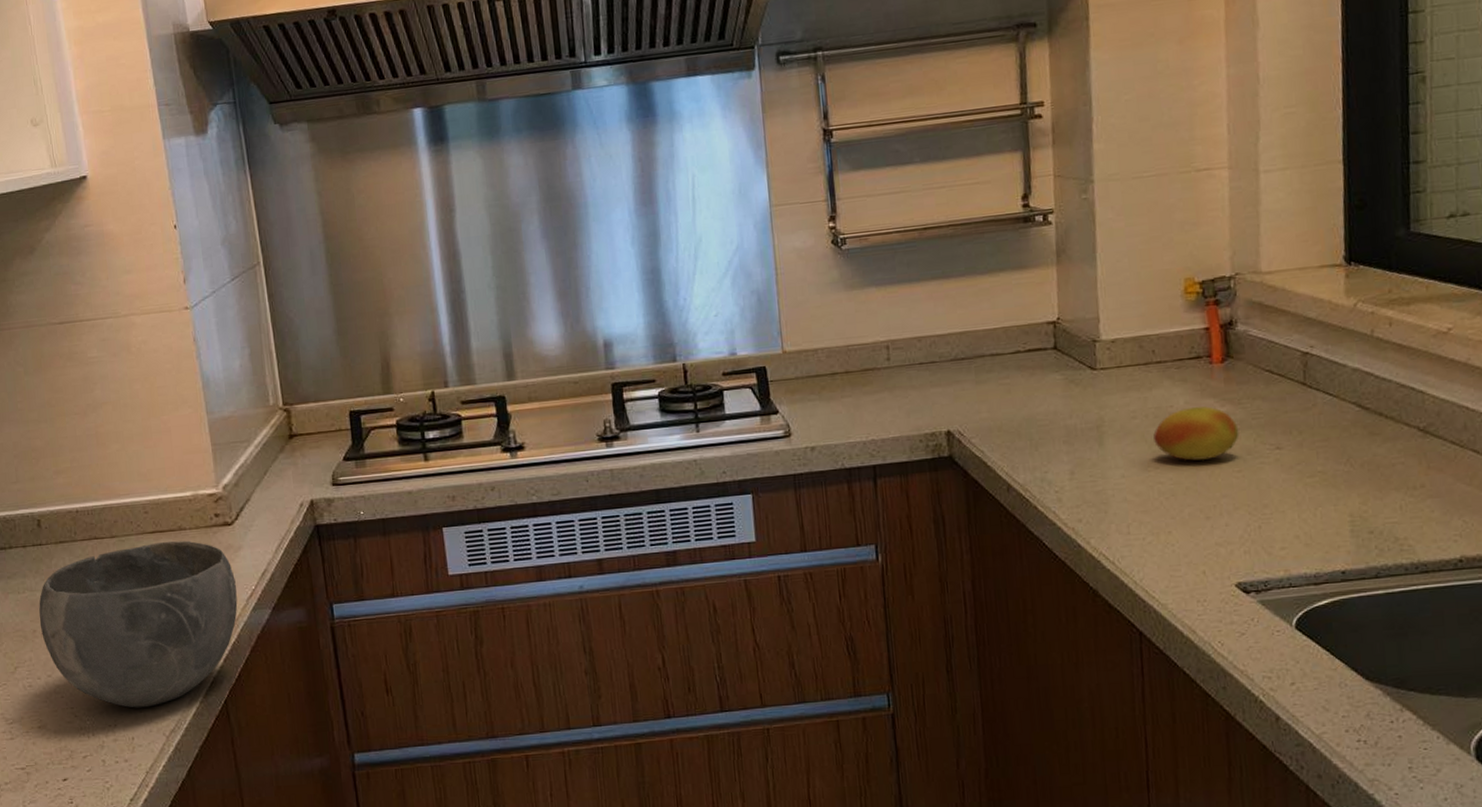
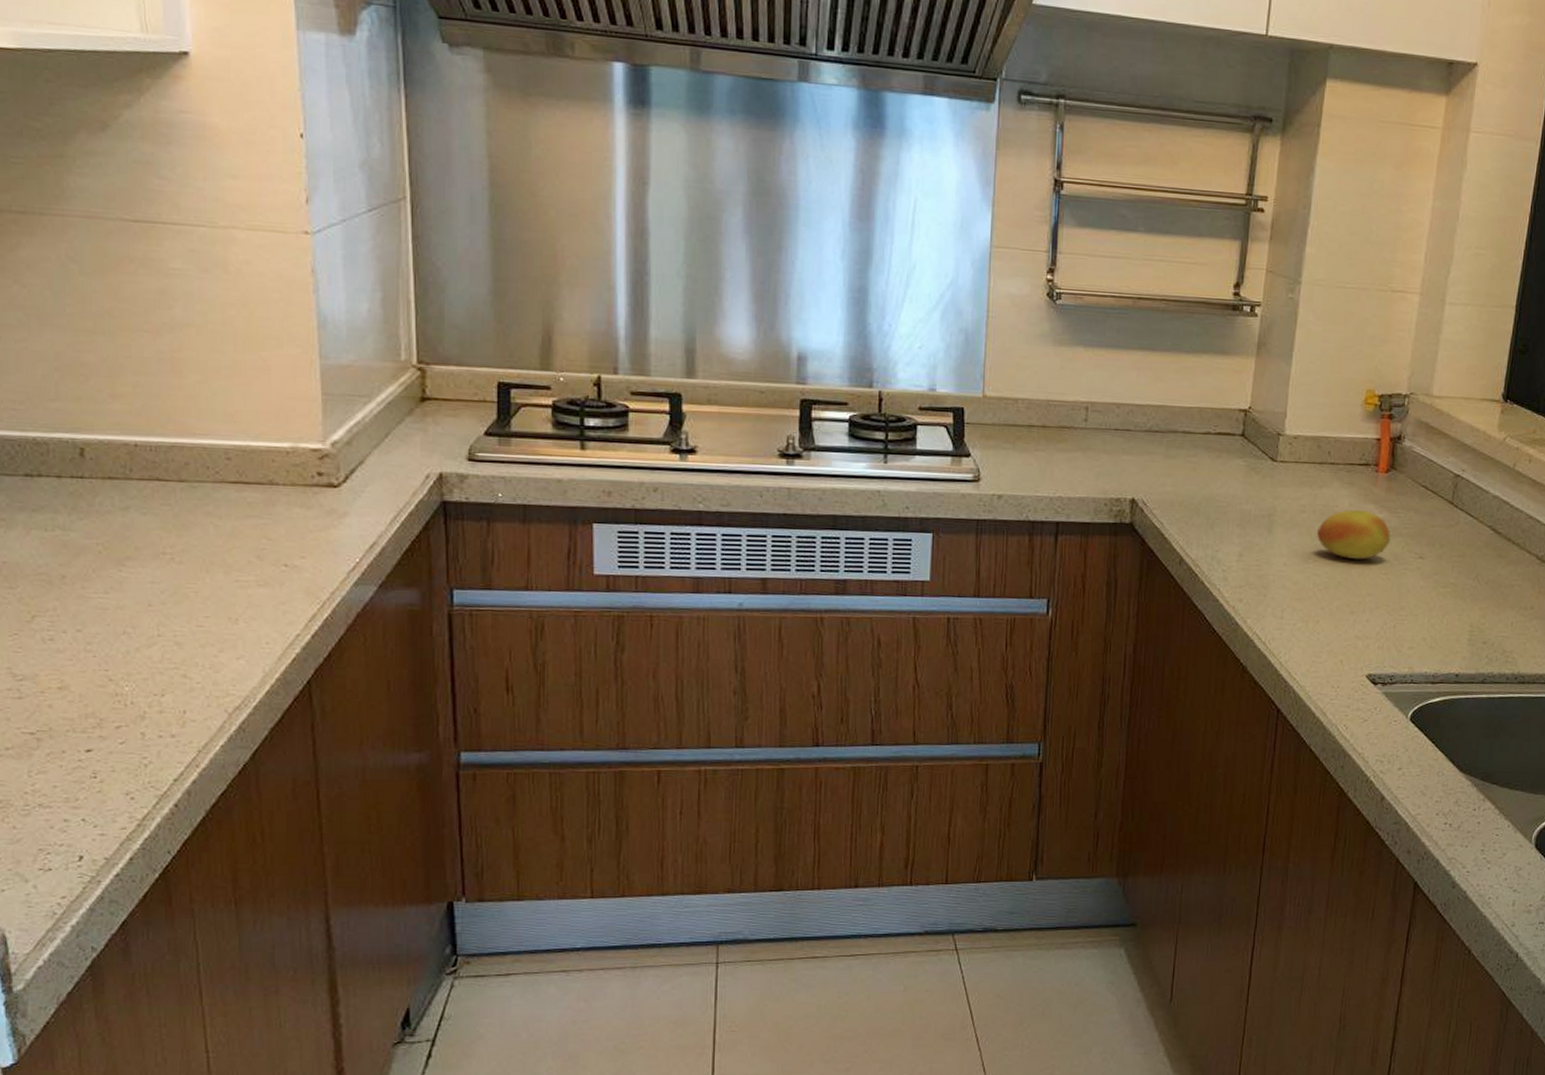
bowl: present [39,540,238,708] -> none [71,494,336,679]

